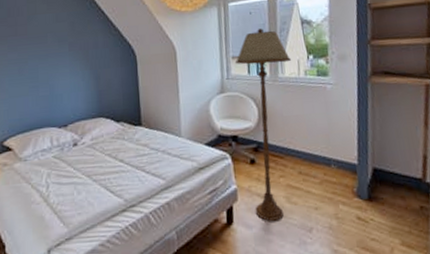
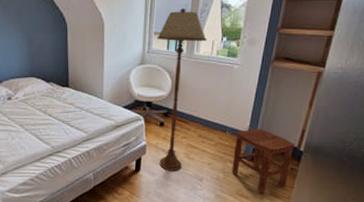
stool: none [343,158,420,245] -> present [232,129,295,194]

